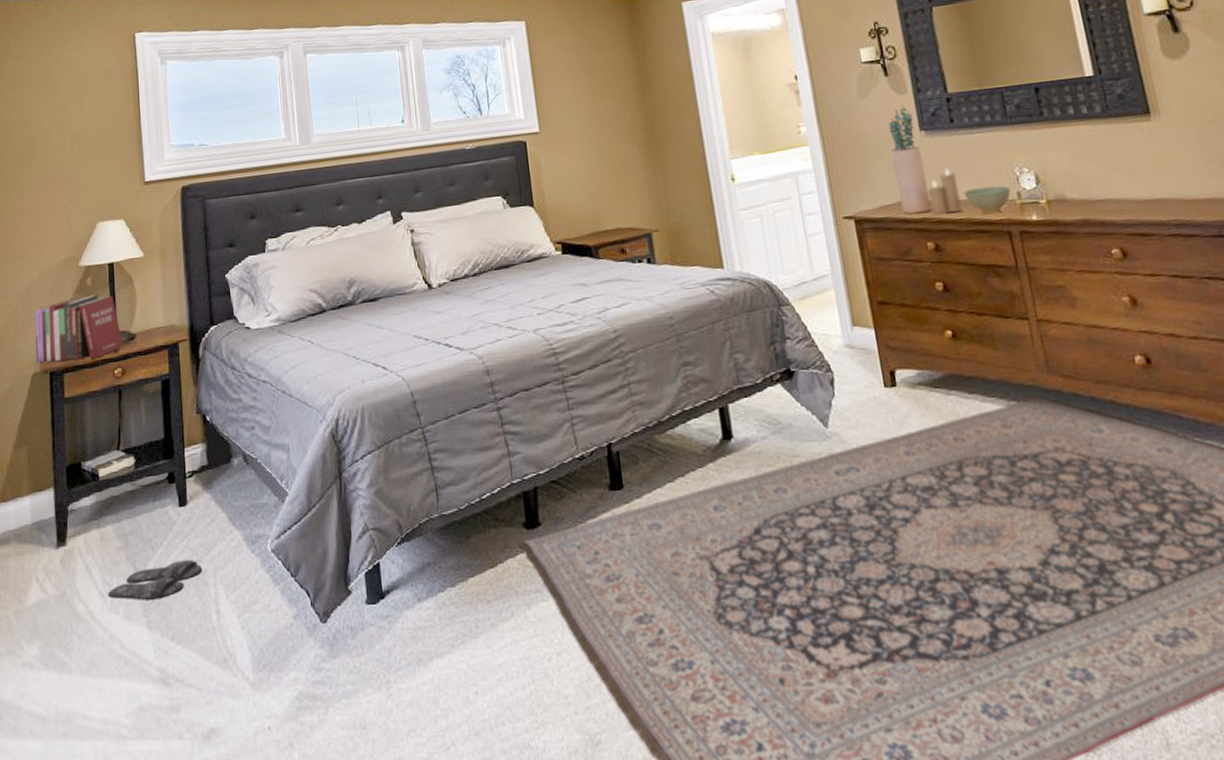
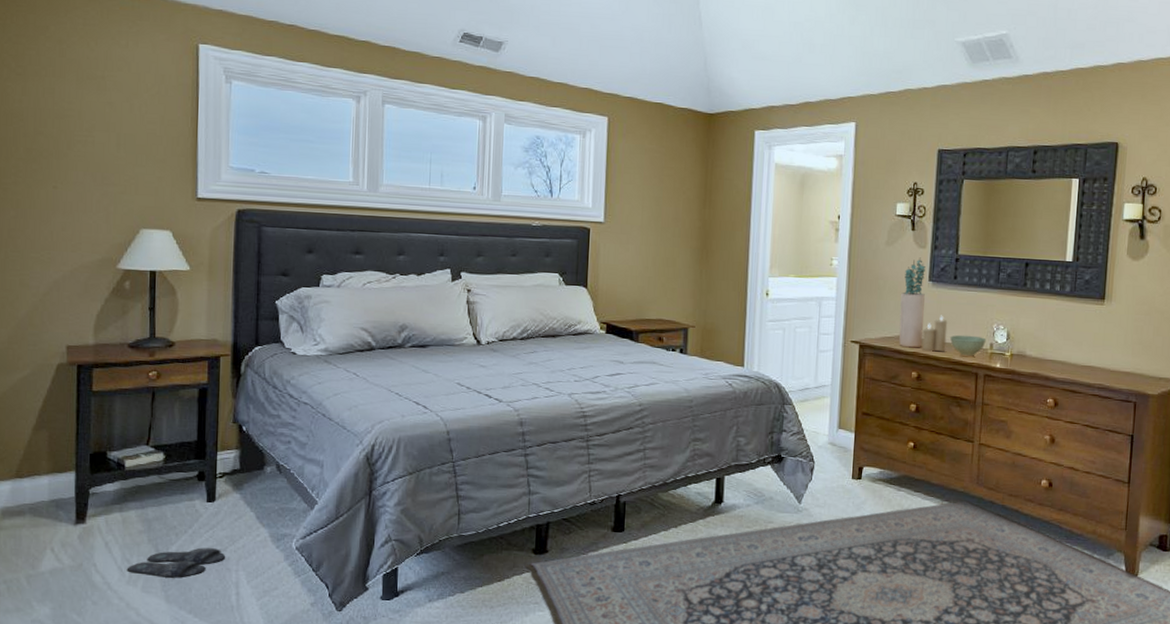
books: present [34,294,123,362] -> none [62,298,160,359]

